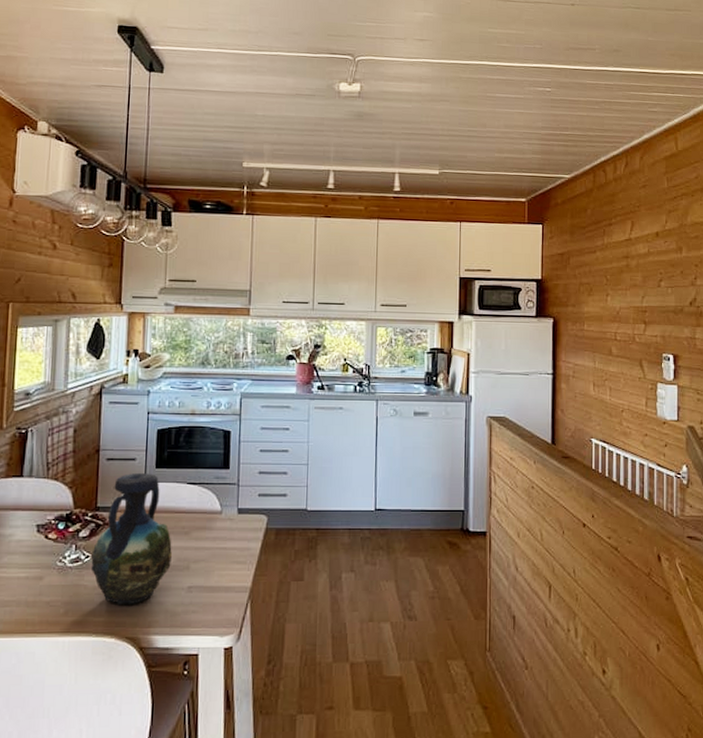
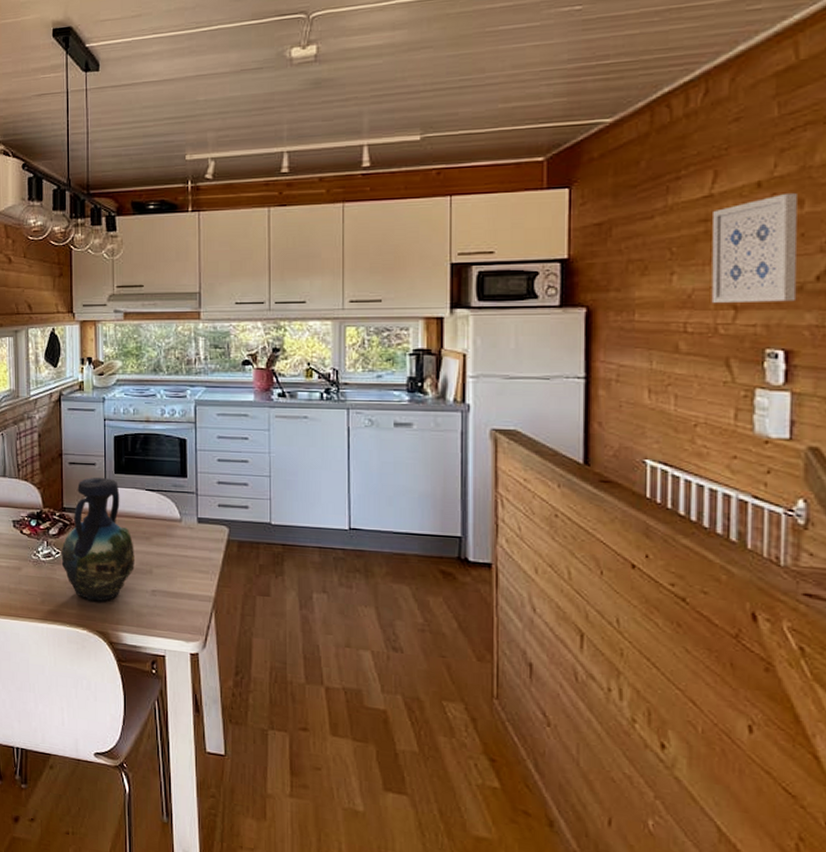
wall art: none [631,241,680,320] -> present [711,192,798,304]

